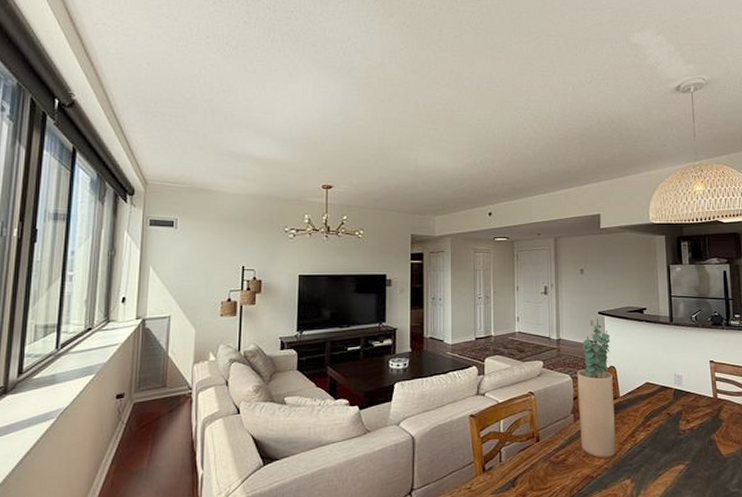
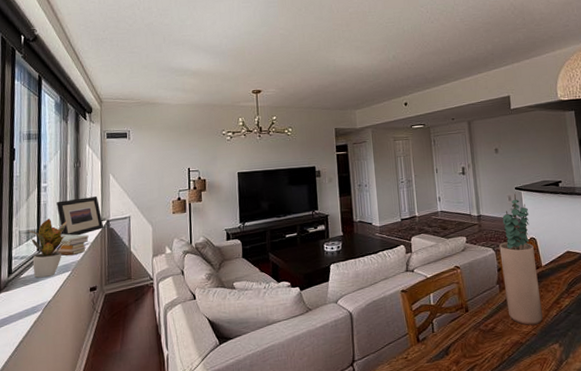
potted plant: none [46,312,98,381] -> present [28,218,72,278]
books: none [74,331,119,357] -> present [53,233,89,256]
picture frame: none [83,291,139,335] -> present [57,196,104,236]

